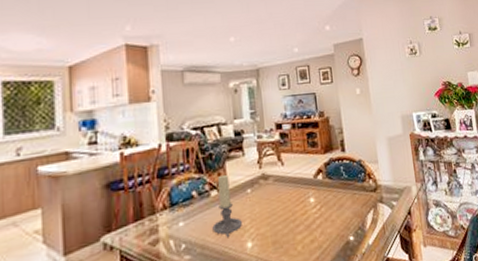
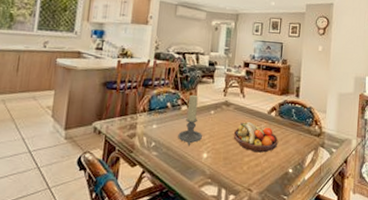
fruit bowl: none [278,192,332,227] -> present [233,122,279,153]

